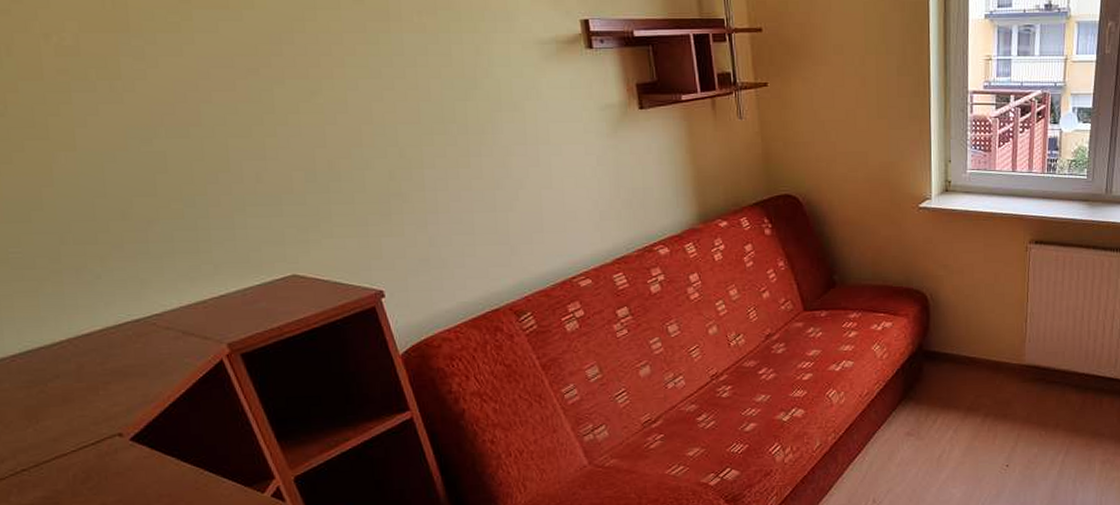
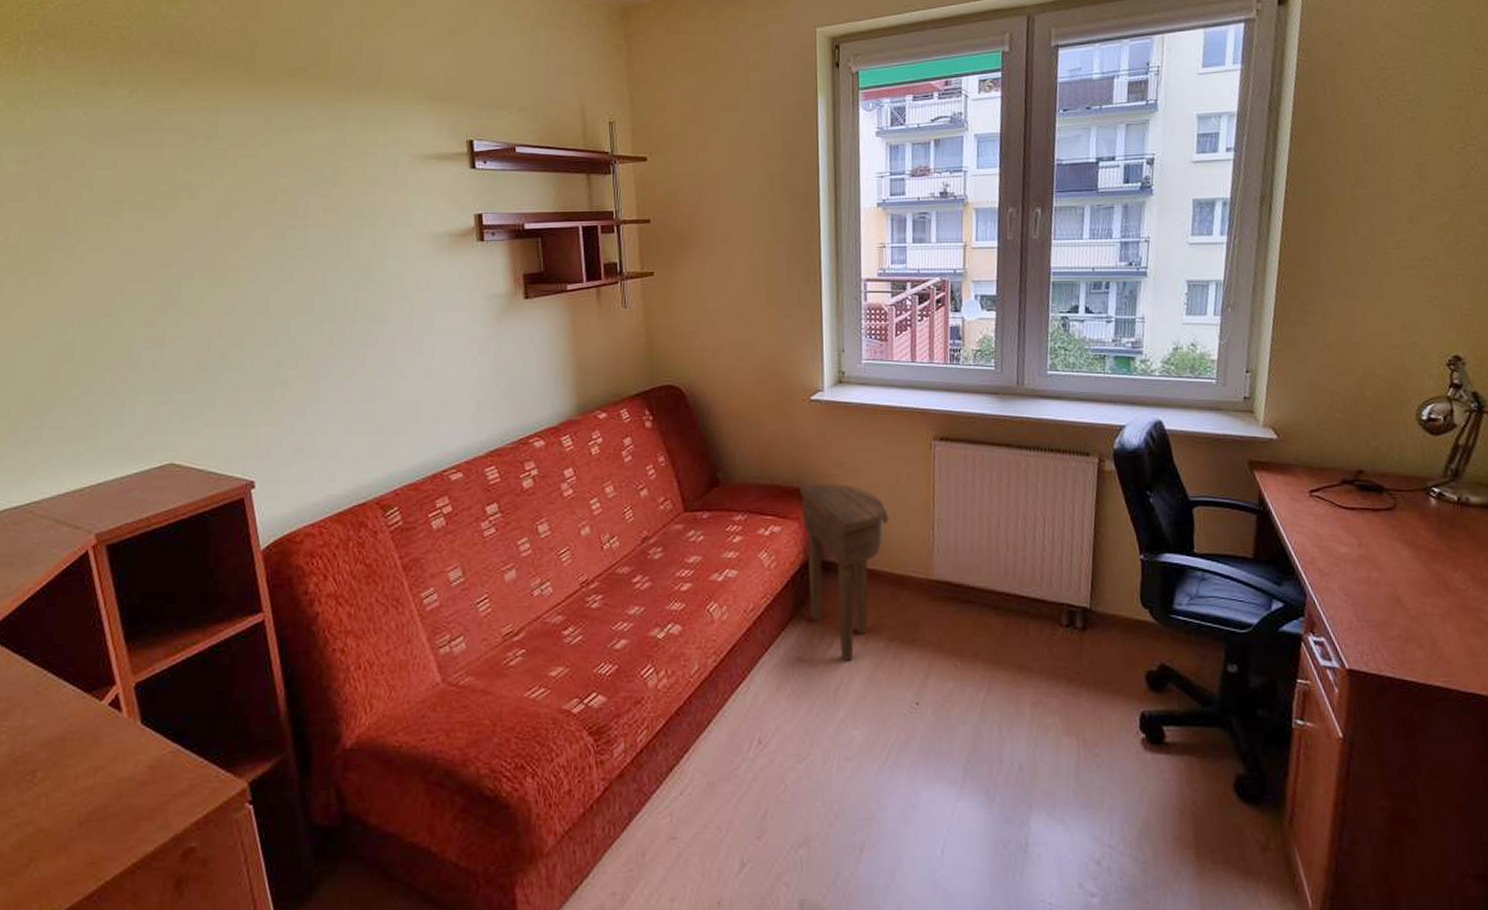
side table: none [908,284,989,433] -> present [799,484,890,660]

